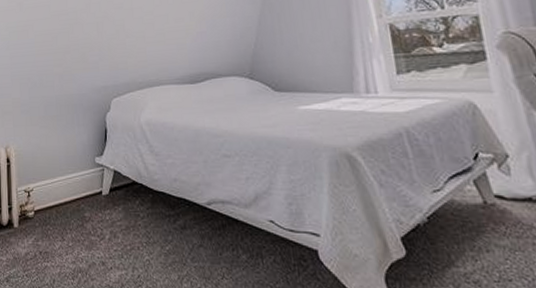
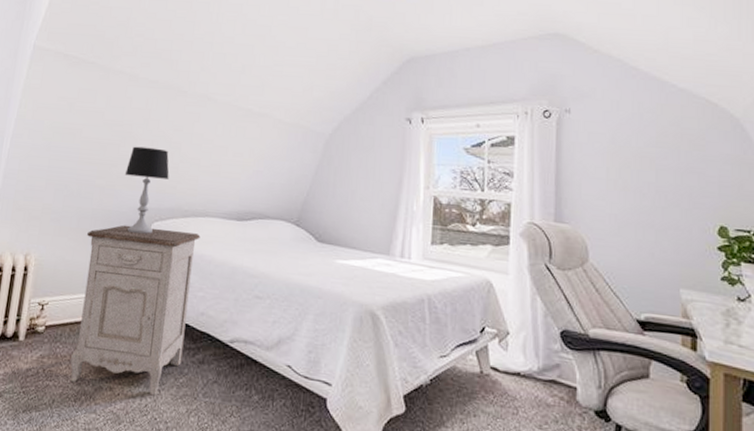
nightstand: none [55,103,164,266] -> present [70,225,201,396]
table lamp: none [78,28,119,112] -> present [124,146,170,234]

